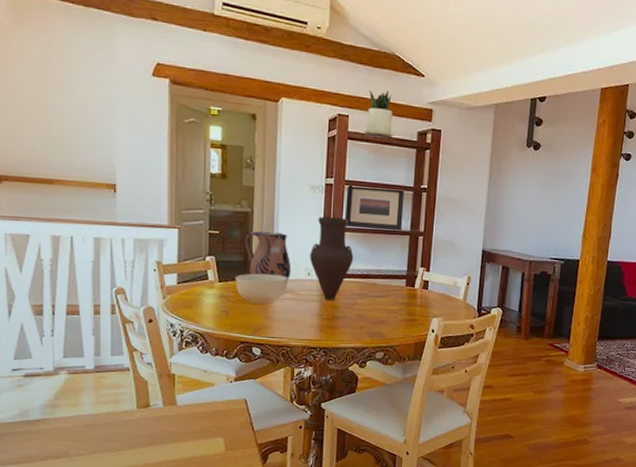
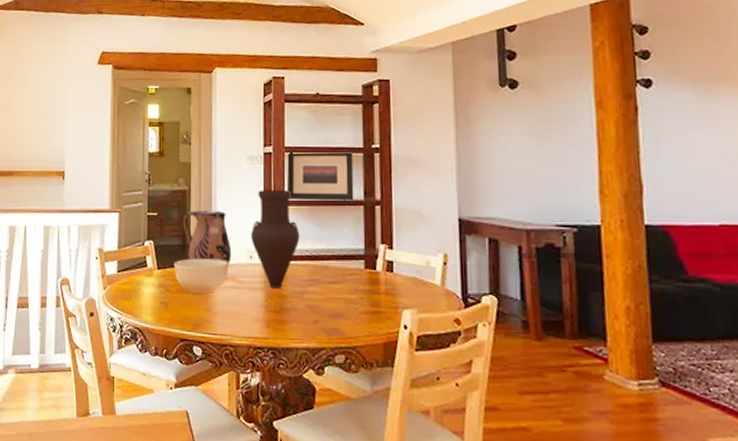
planter: present [364,90,394,138] -> none [302,45,335,96]

